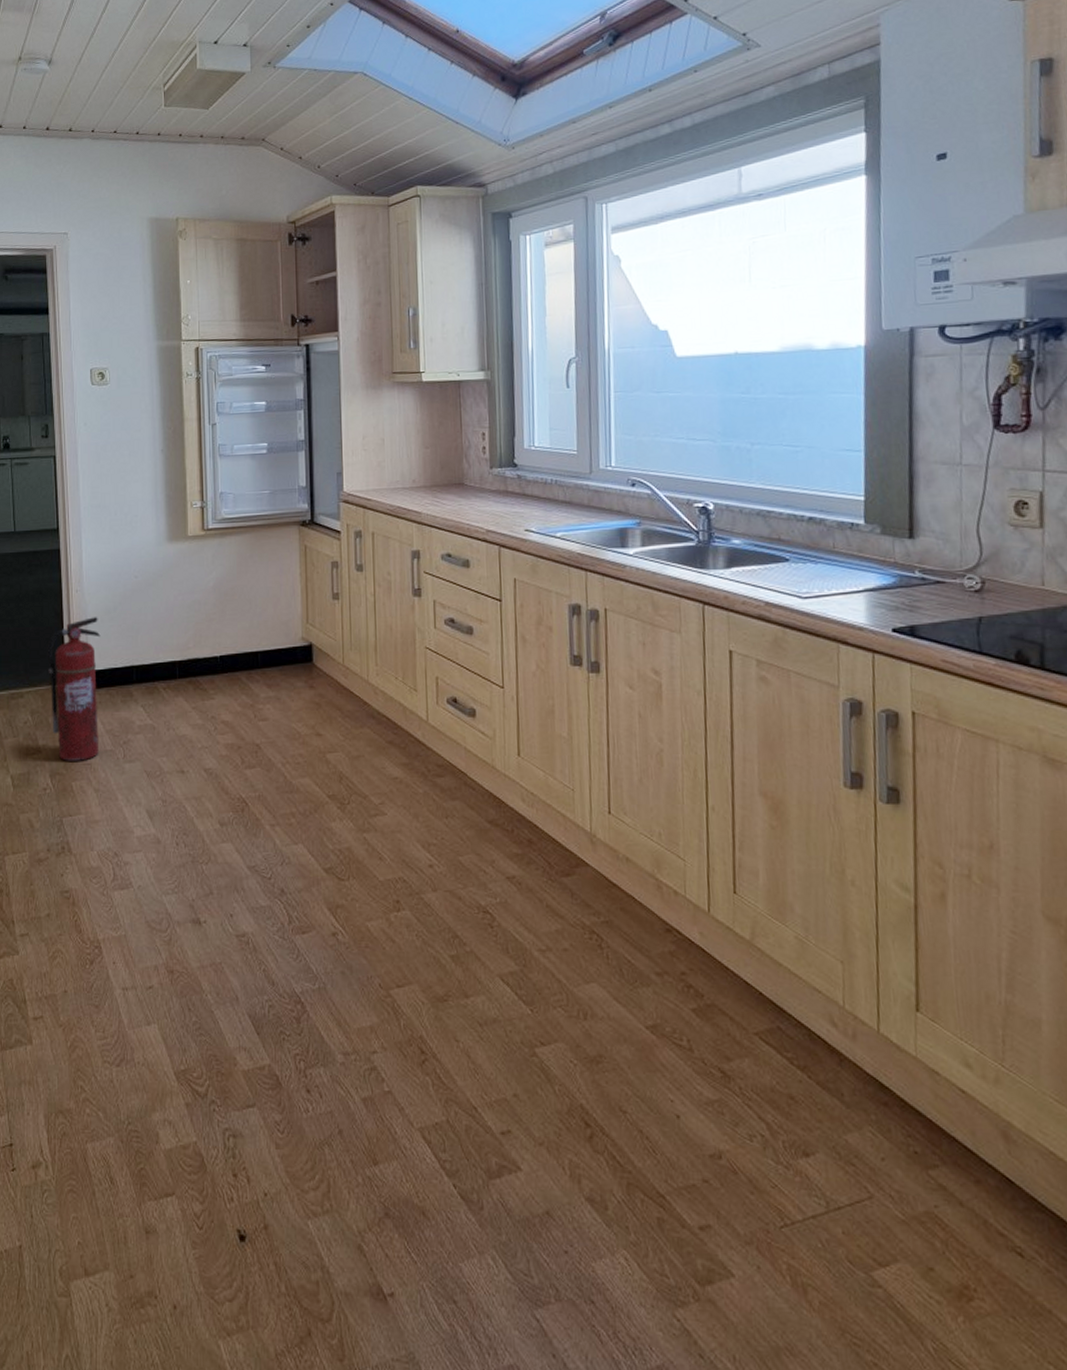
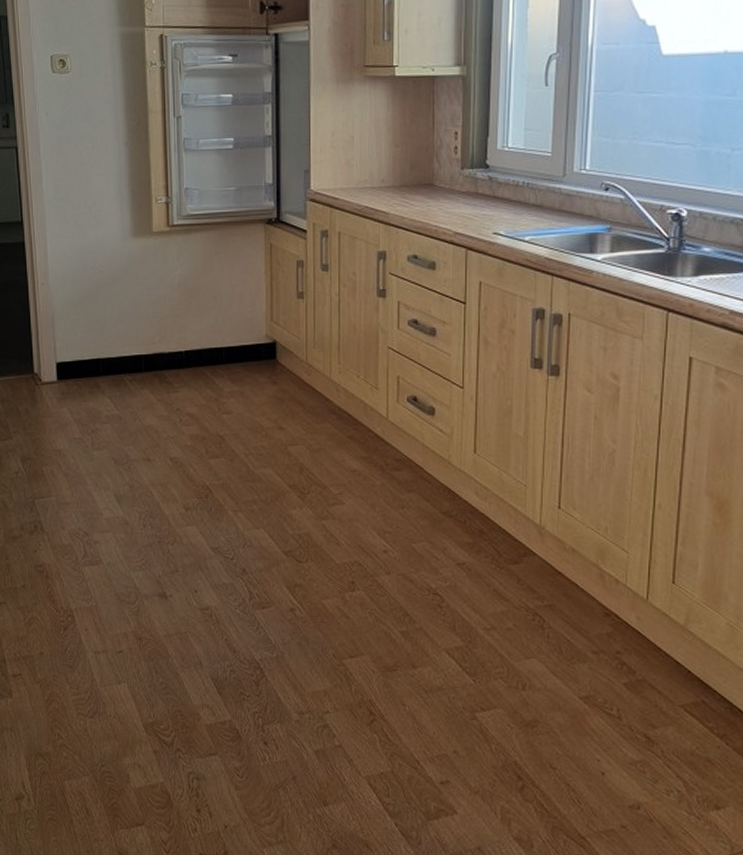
fire extinguisher: present [46,617,101,761] -> none [14,310,68,447]

